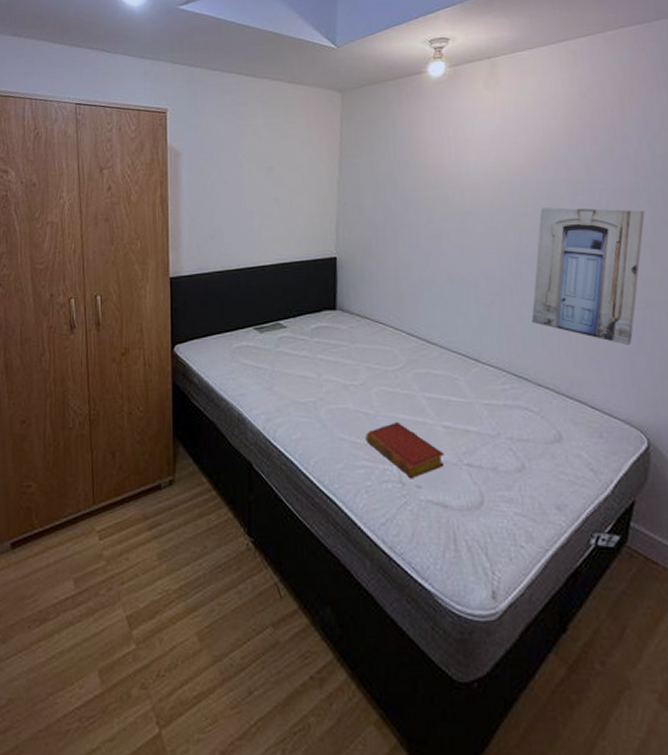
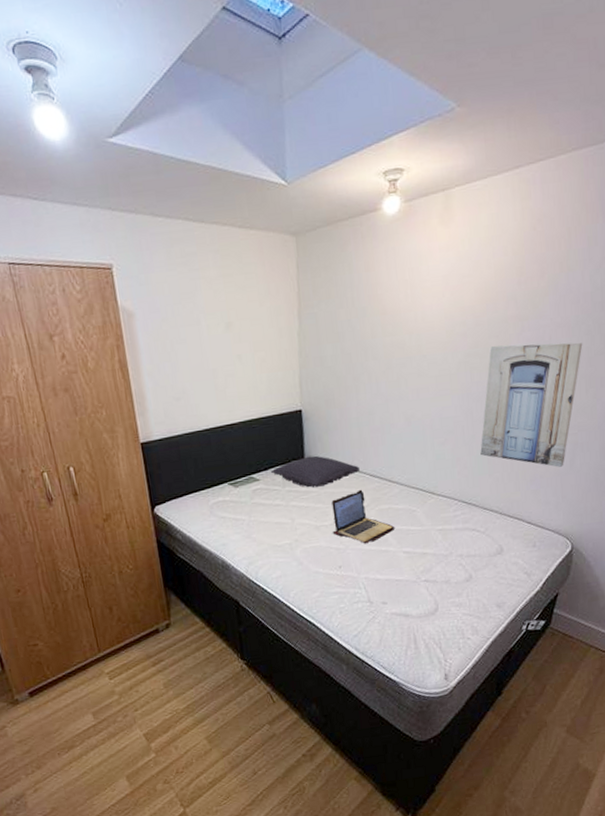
pillow: none [299,306,396,341] -> present [270,455,360,488]
laptop: none [362,348,434,412] -> present [331,489,395,544]
book: present [366,422,444,479] -> none [337,553,405,598]

